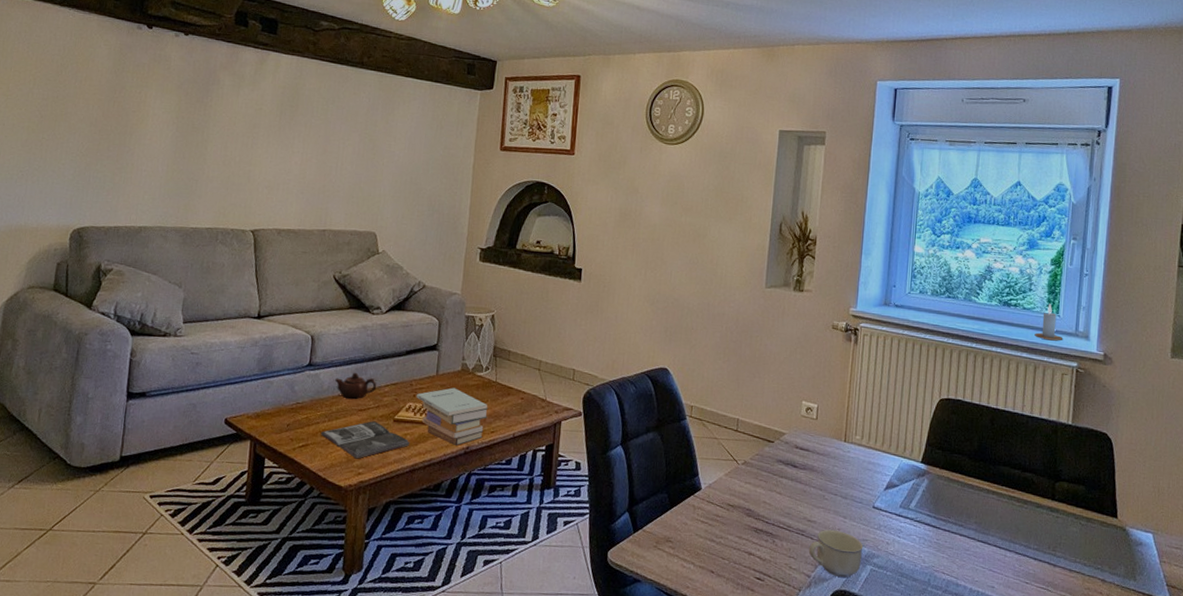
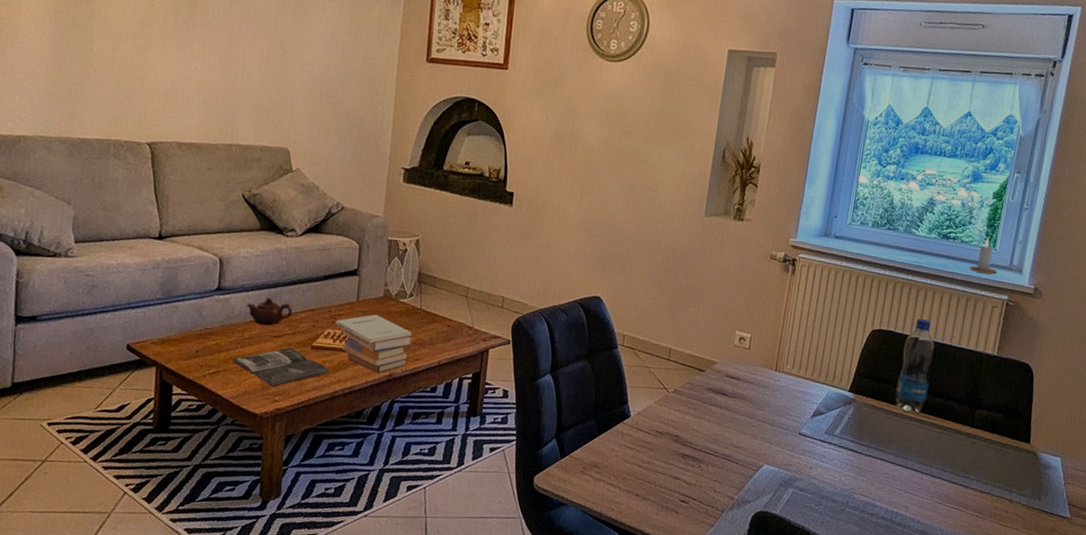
cup: present [808,529,864,578] -> none [733,454,787,500]
bottle: none [969,386,1007,487] -> present [894,318,935,415]

